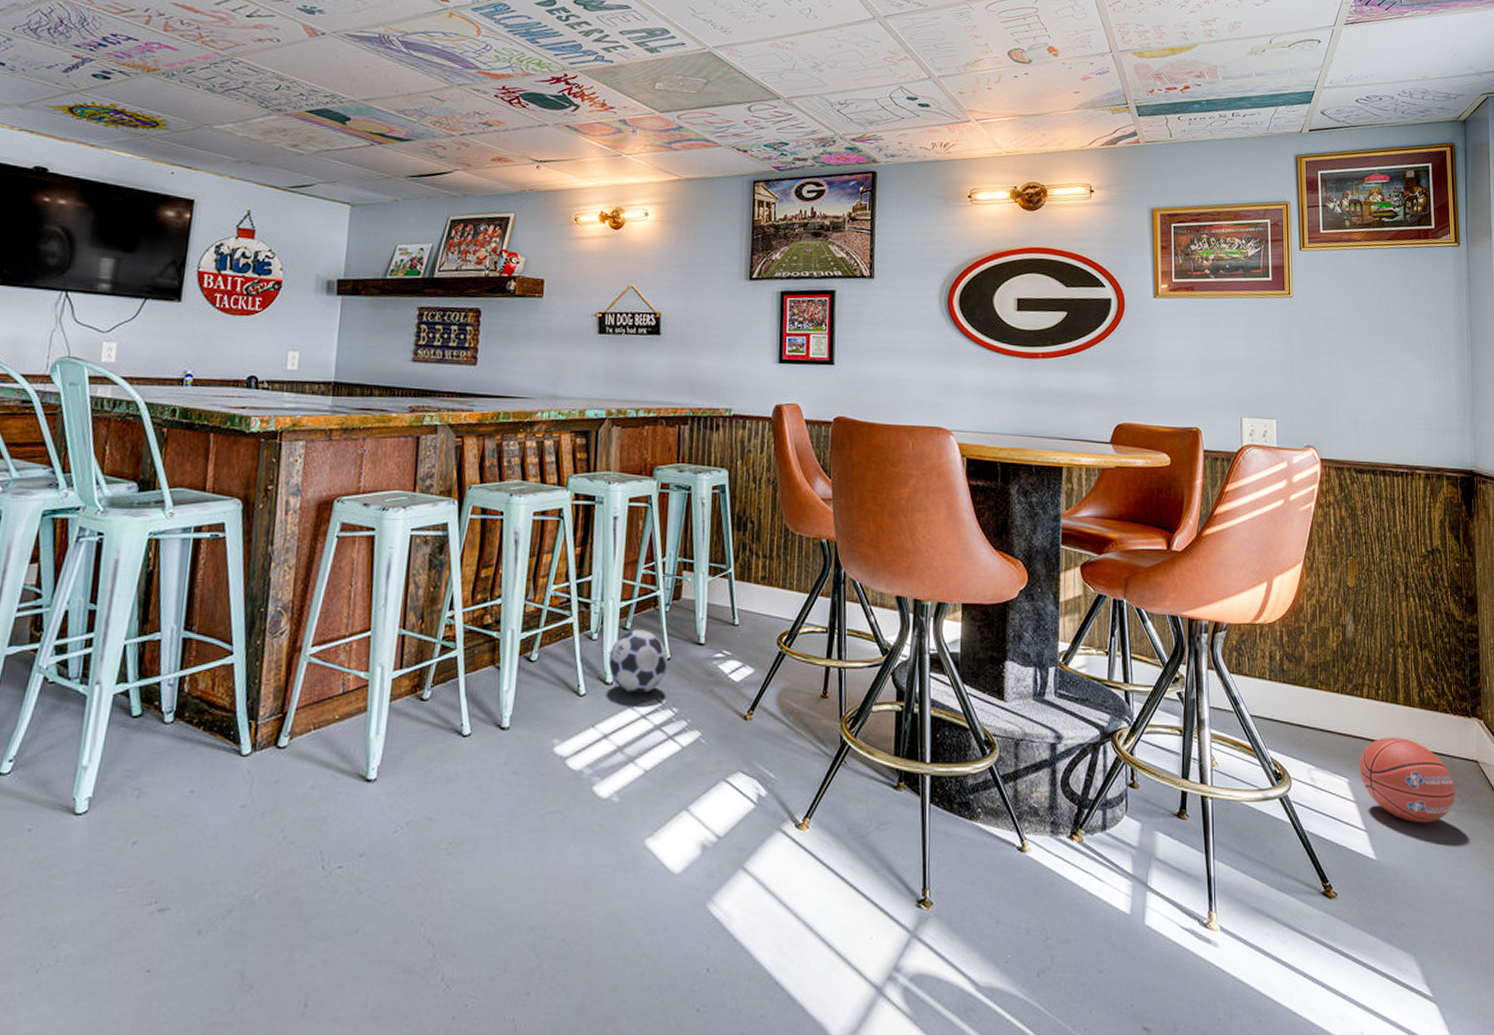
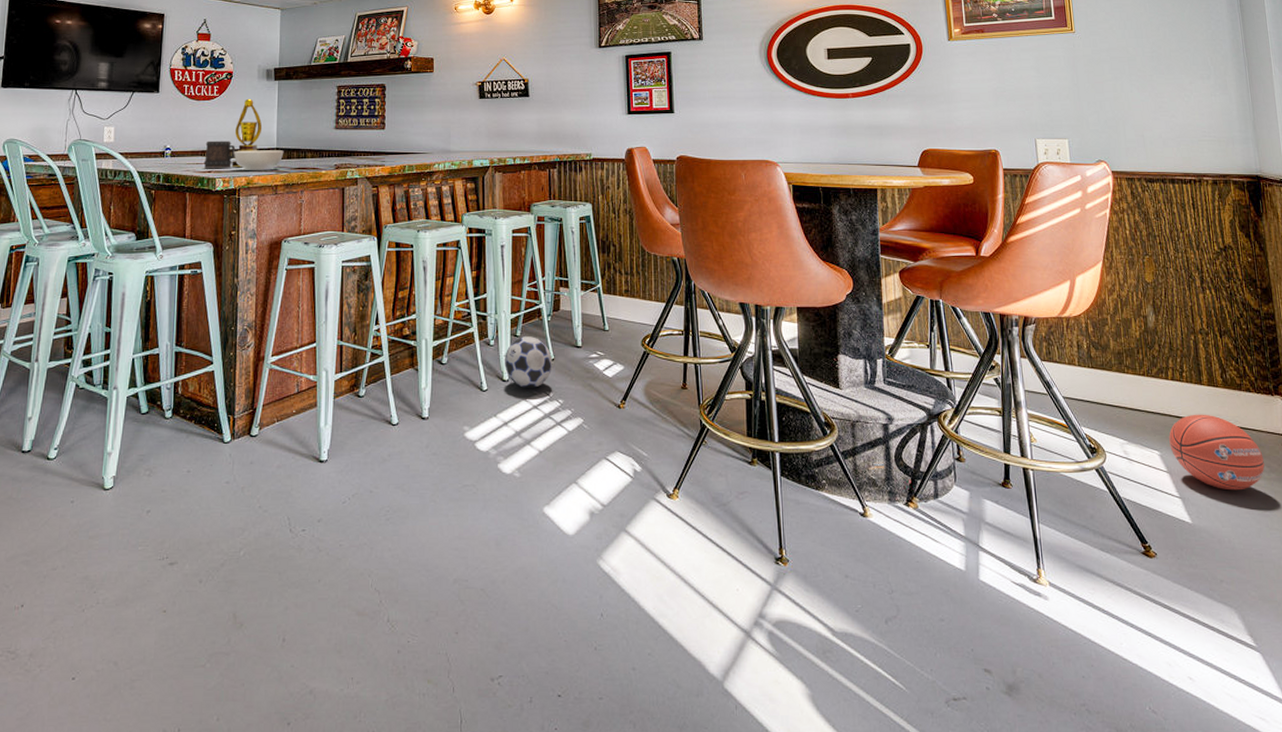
beer mug: none [235,367,280,405] -> present [203,141,236,169]
award: none [273,316,317,405] -> present [232,98,263,168]
bowl: none [276,382,344,410] -> present [233,150,284,170]

